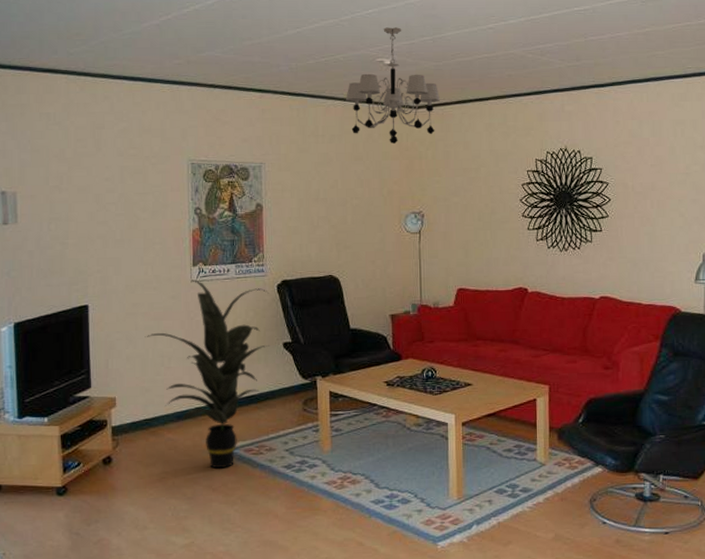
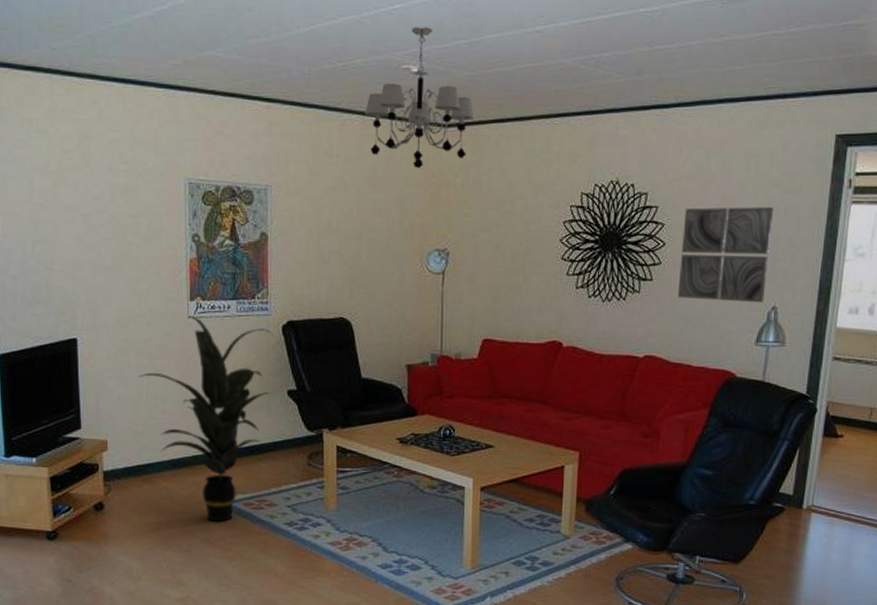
wall art: none [624,166,700,247] -> present [677,207,774,303]

